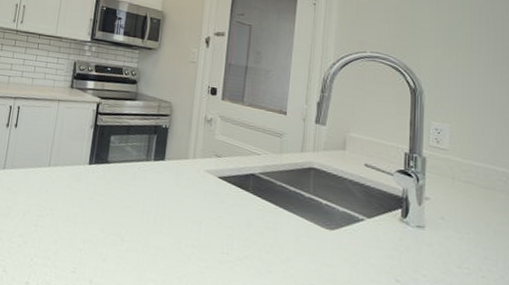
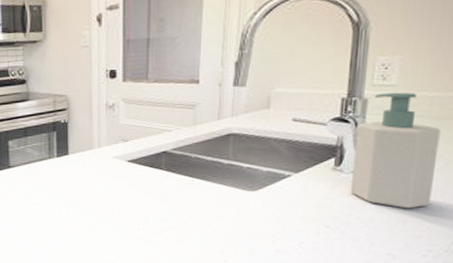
soap bottle: none [416,154,487,275] -> present [350,92,441,209]

